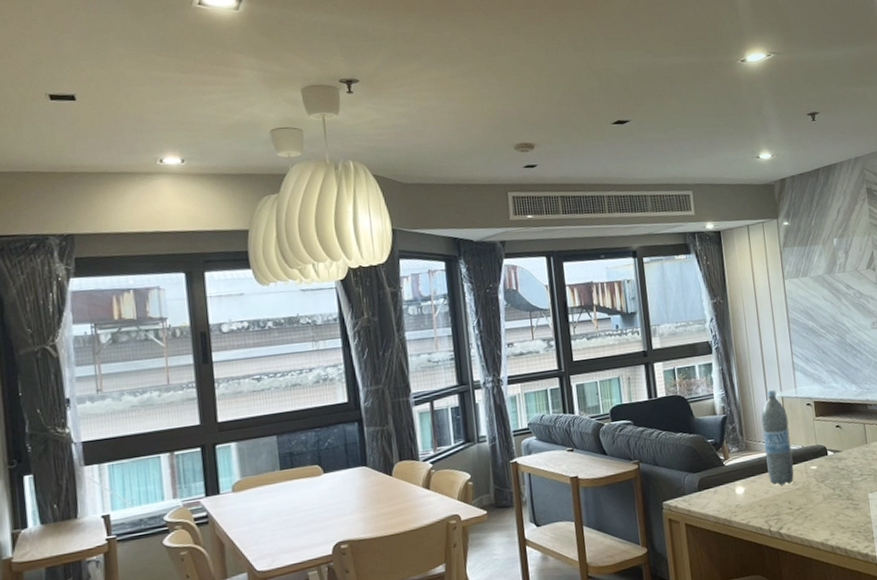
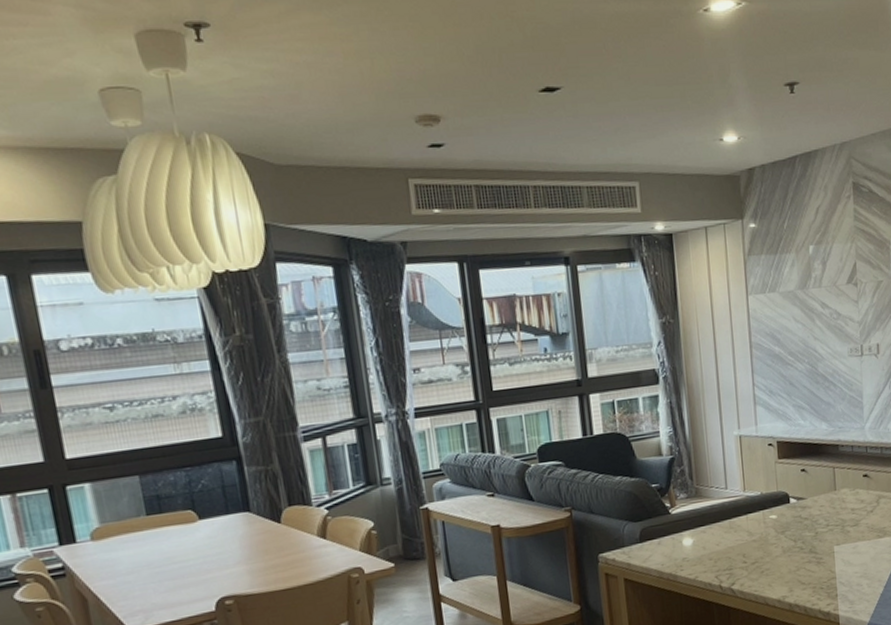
water bottle: present [761,390,794,486] -> none [715,427,751,537]

